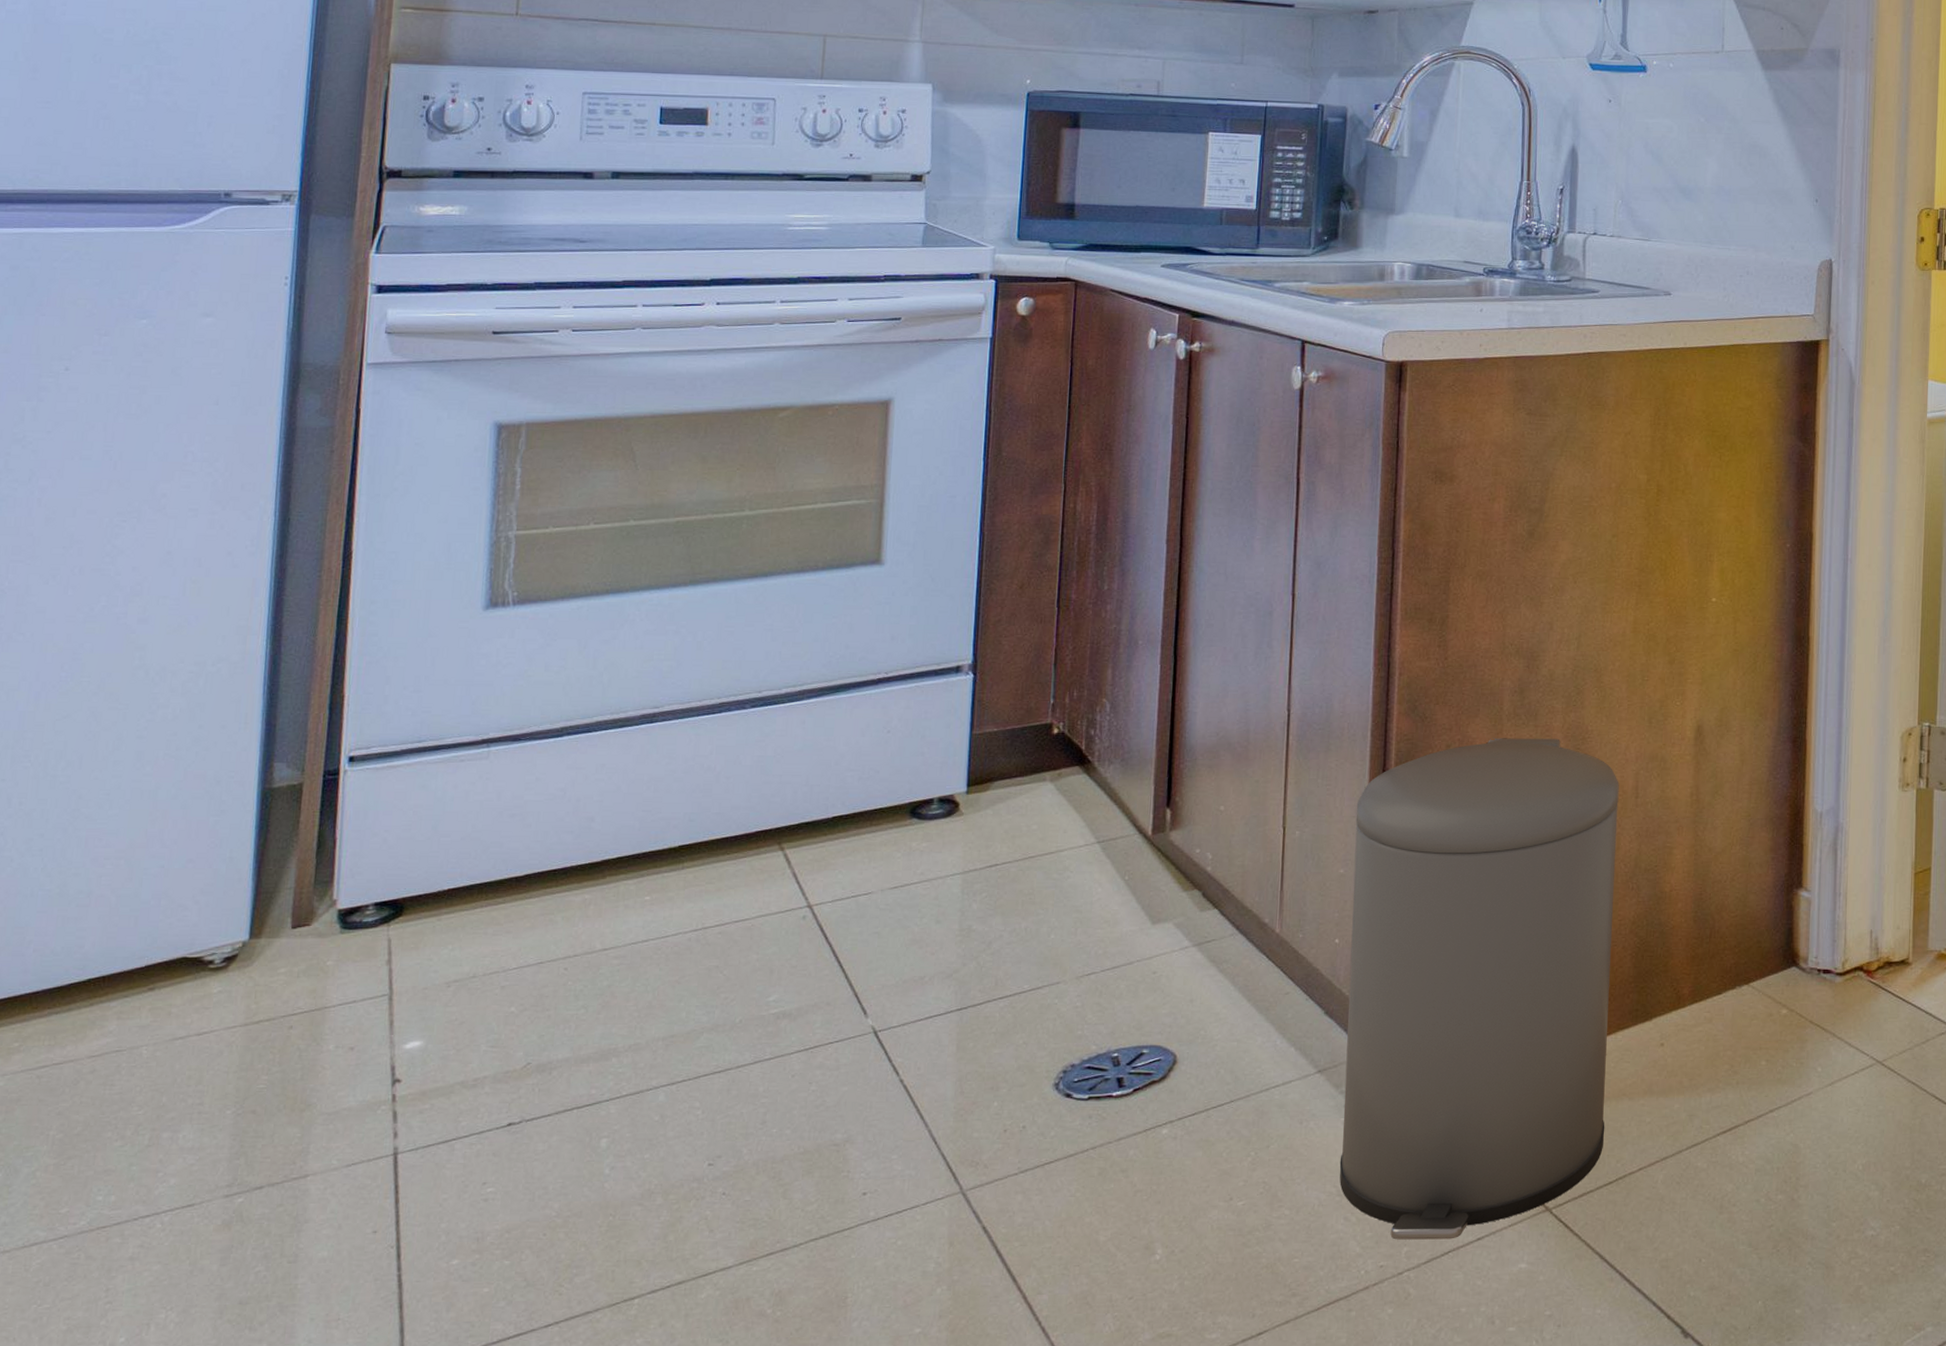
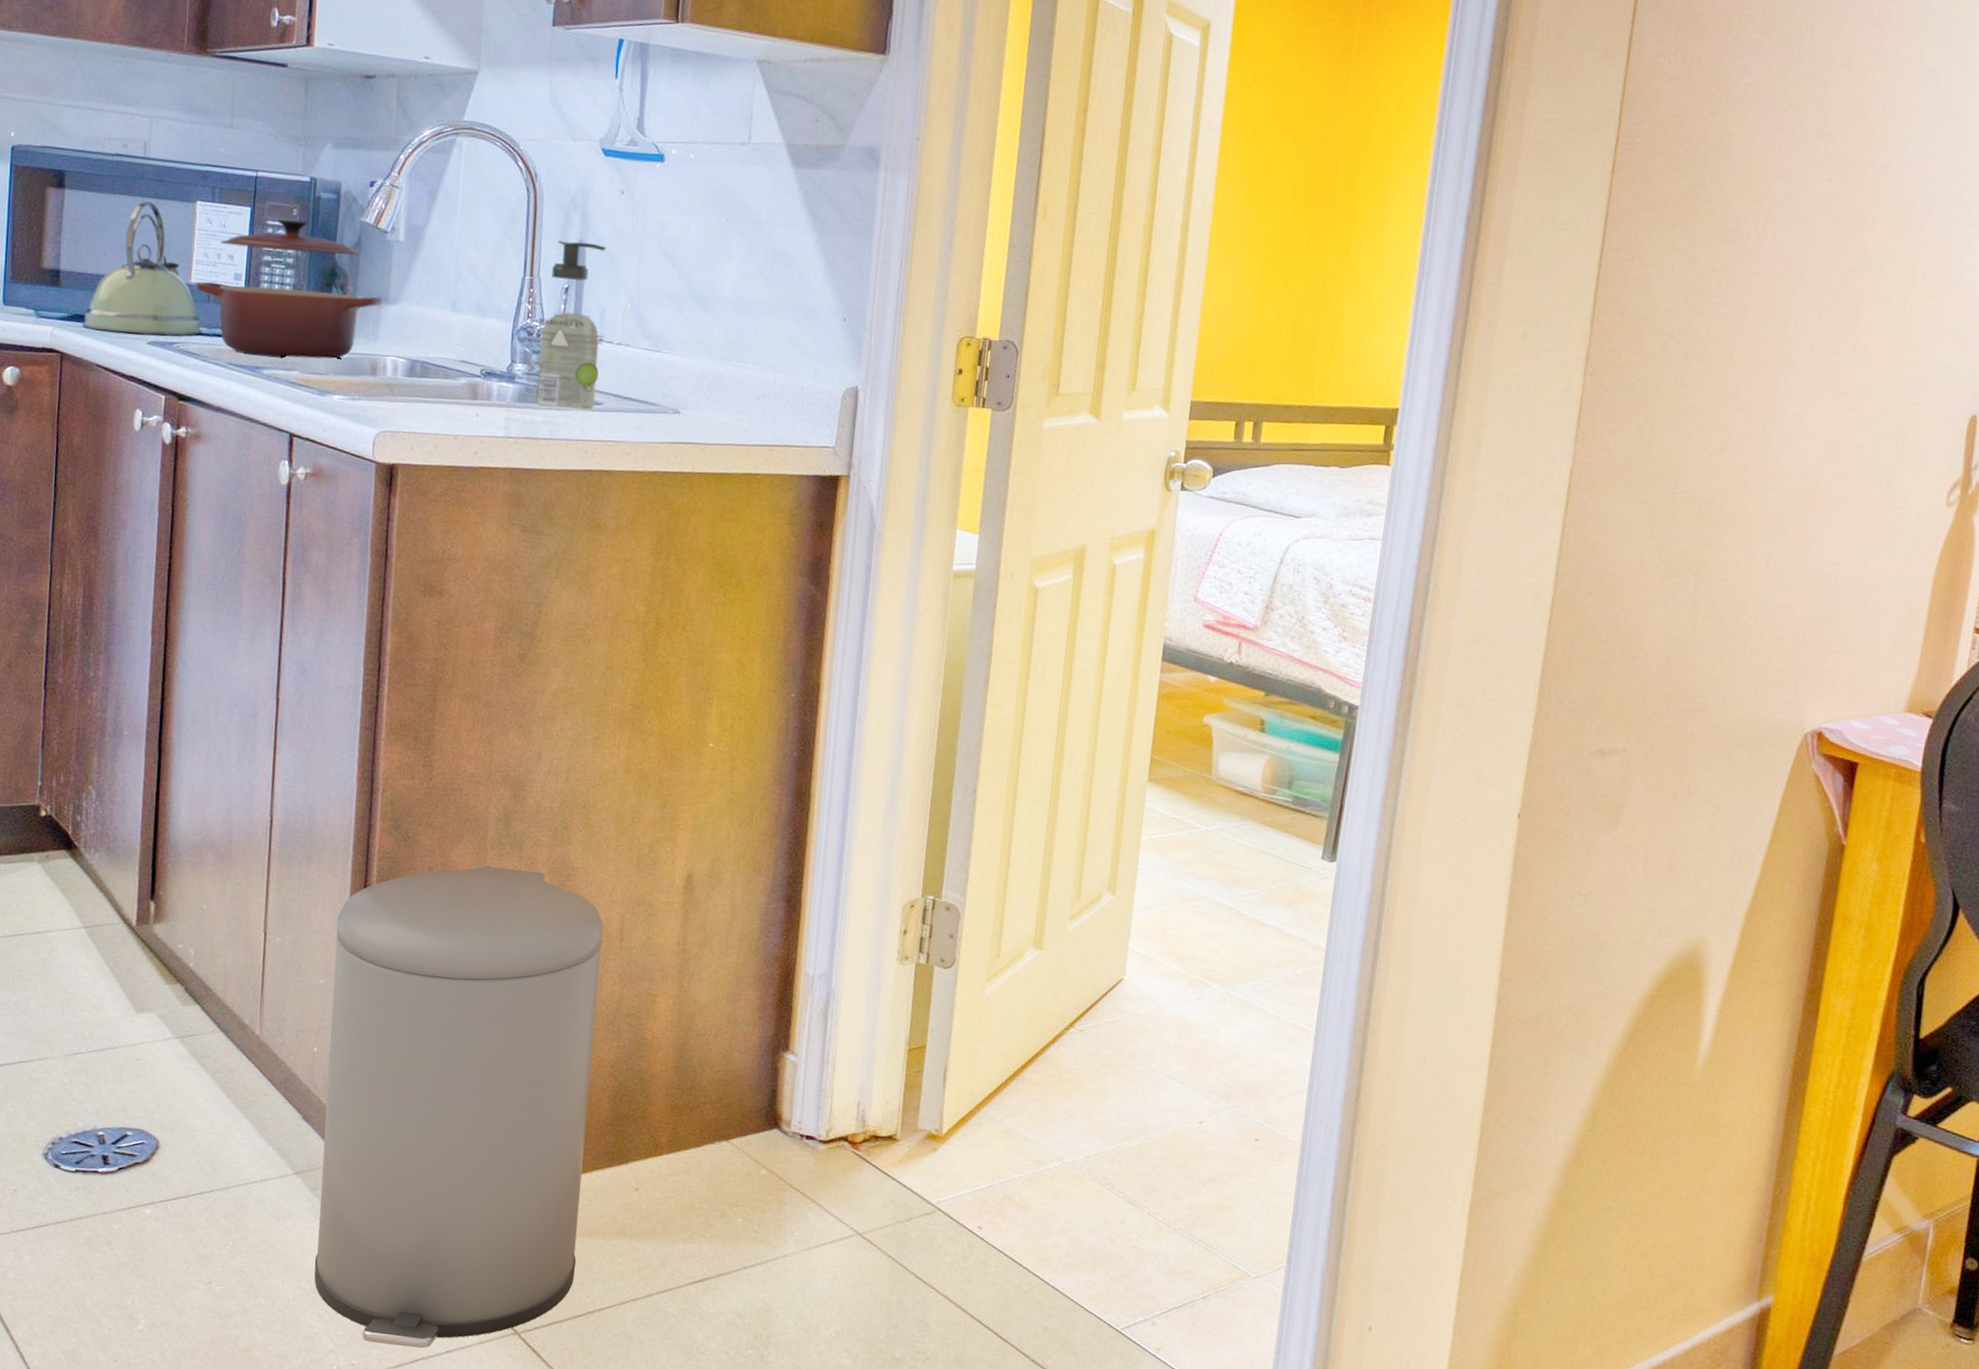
kettle: none [1097,135,1215,258] -> present [82,201,202,336]
saucepan: none [1208,144,1389,270] -> present [195,219,383,359]
soap dispenser: none [1526,146,1598,299] -> present [525,240,607,411]

